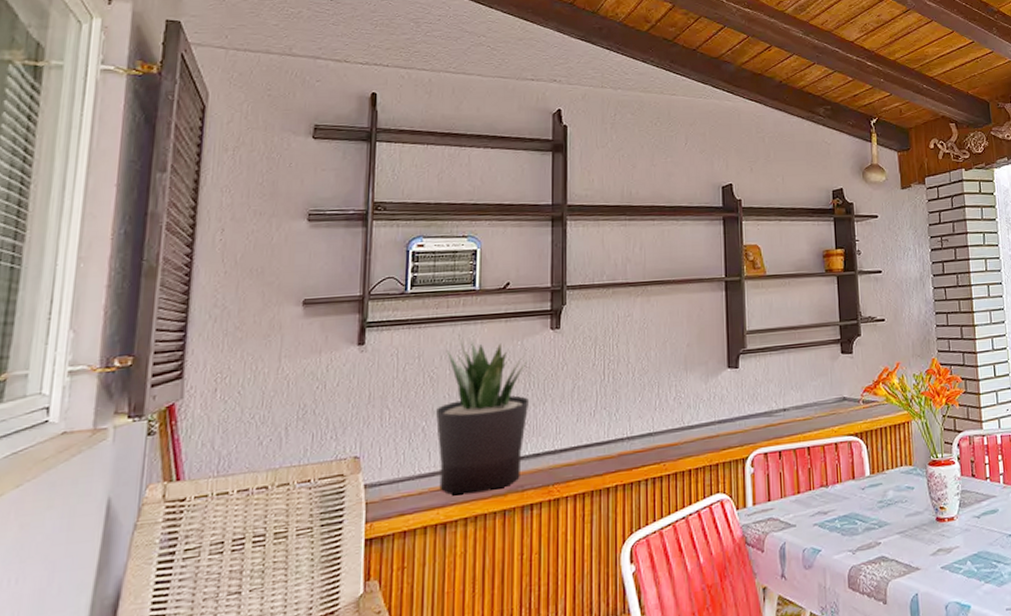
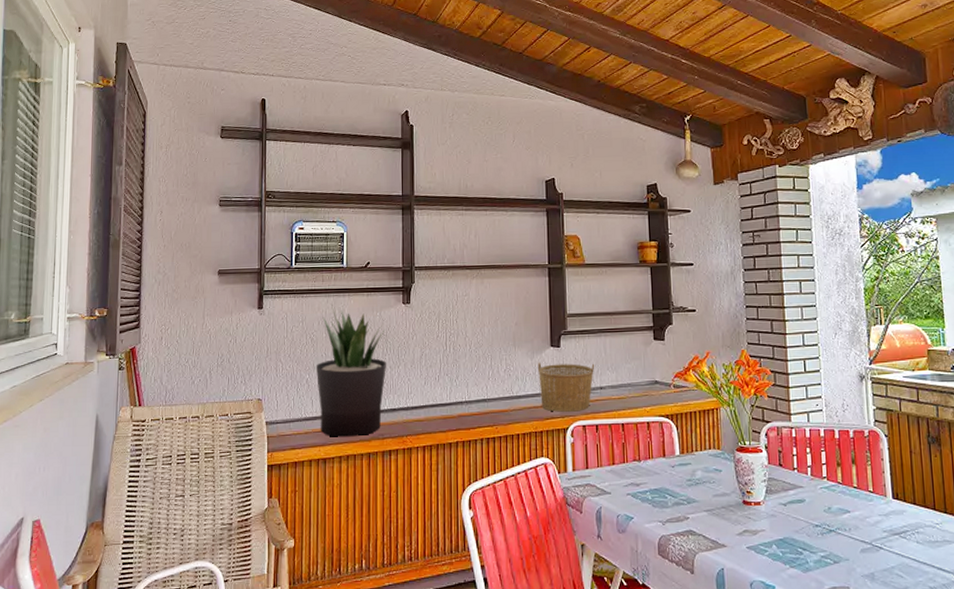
basket: none [712,384,778,441] -> present [537,362,595,413]

